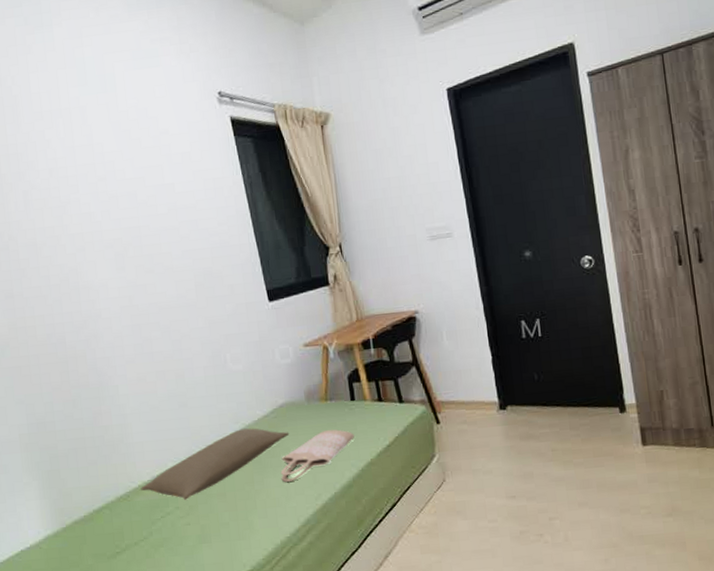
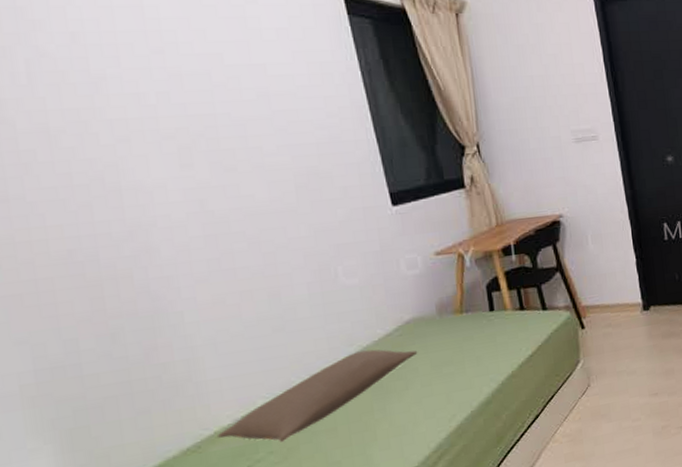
shopping bag: present [280,429,354,482] -> none [406,343,494,406]

